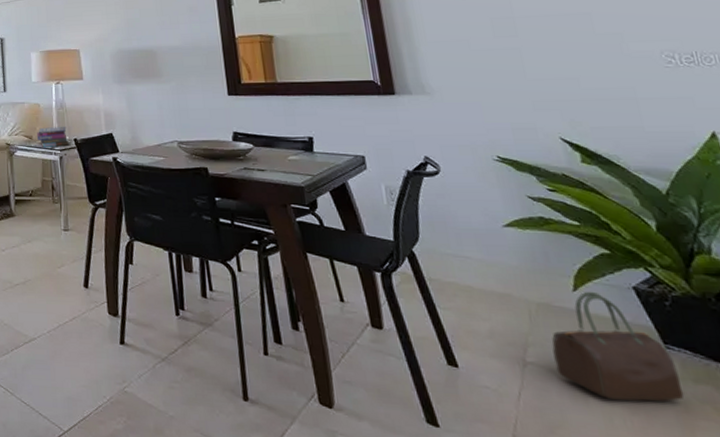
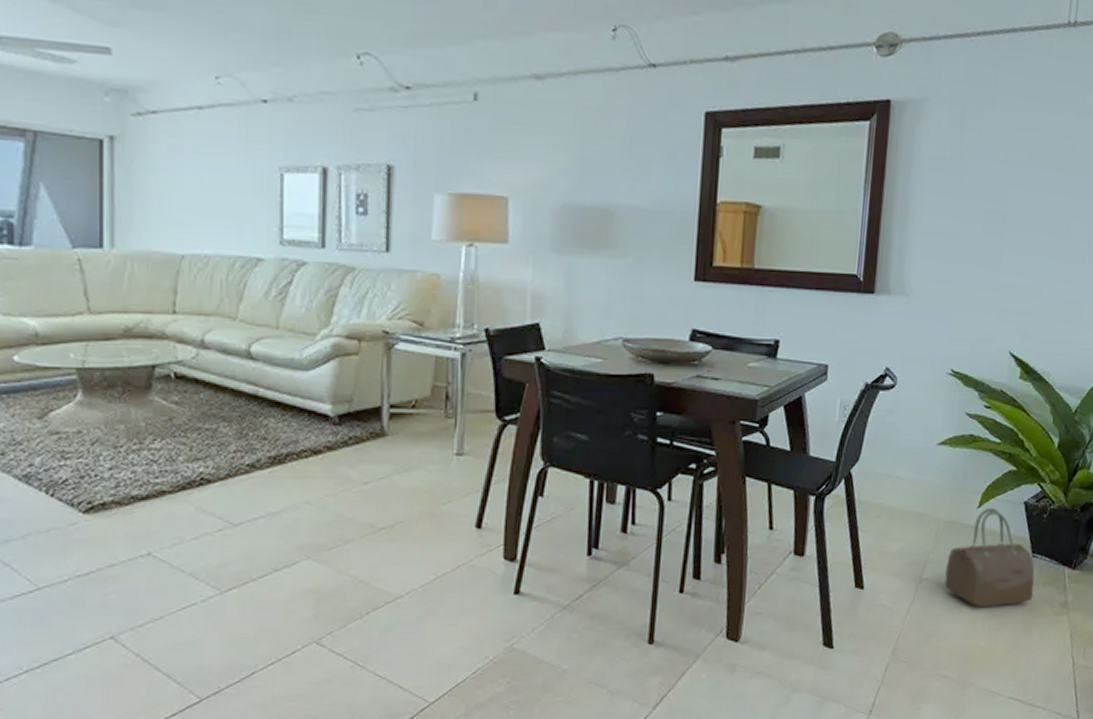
books: present [37,126,69,148] -> none [431,309,477,340]

